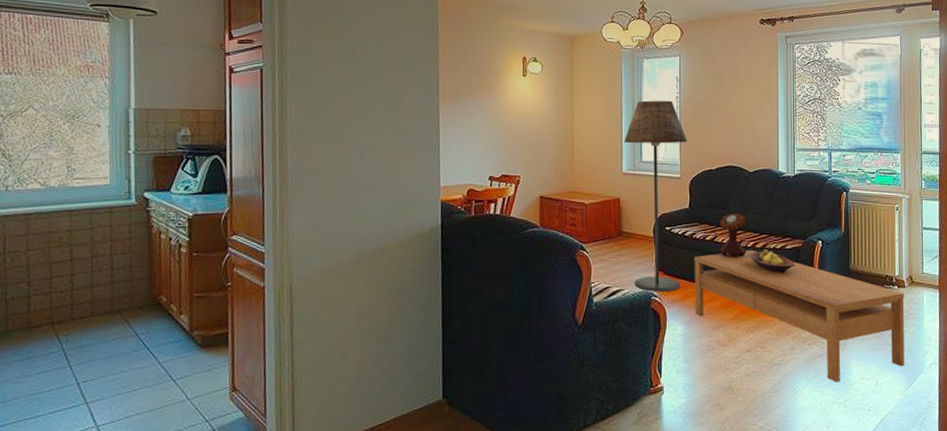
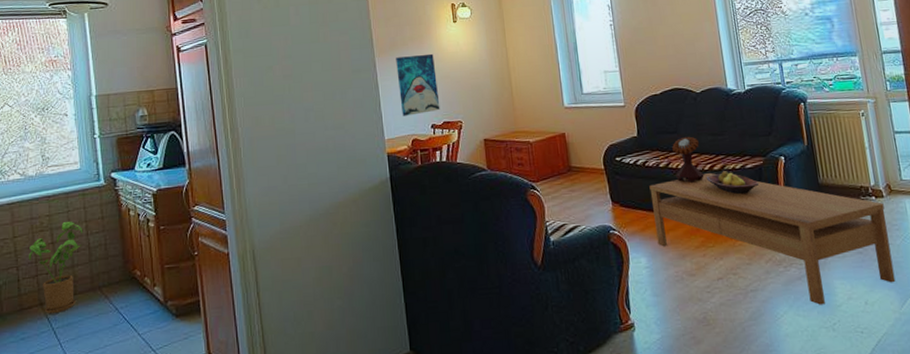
house plant: none [42,238,107,335] -> present [28,221,83,314]
wall art: none [460,105,500,165] -> present [396,53,440,116]
floor lamp: present [624,100,687,292] -> none [562,29,639,226]

